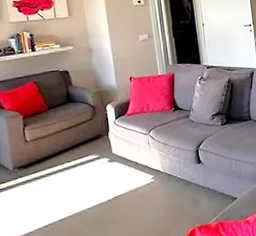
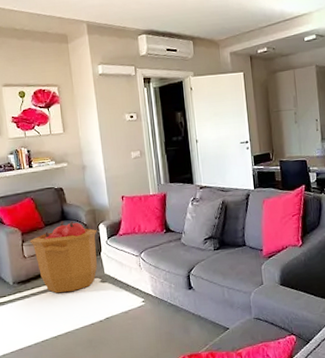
trash can: none [32,103,105,176] -> present [29,221,97,294]

